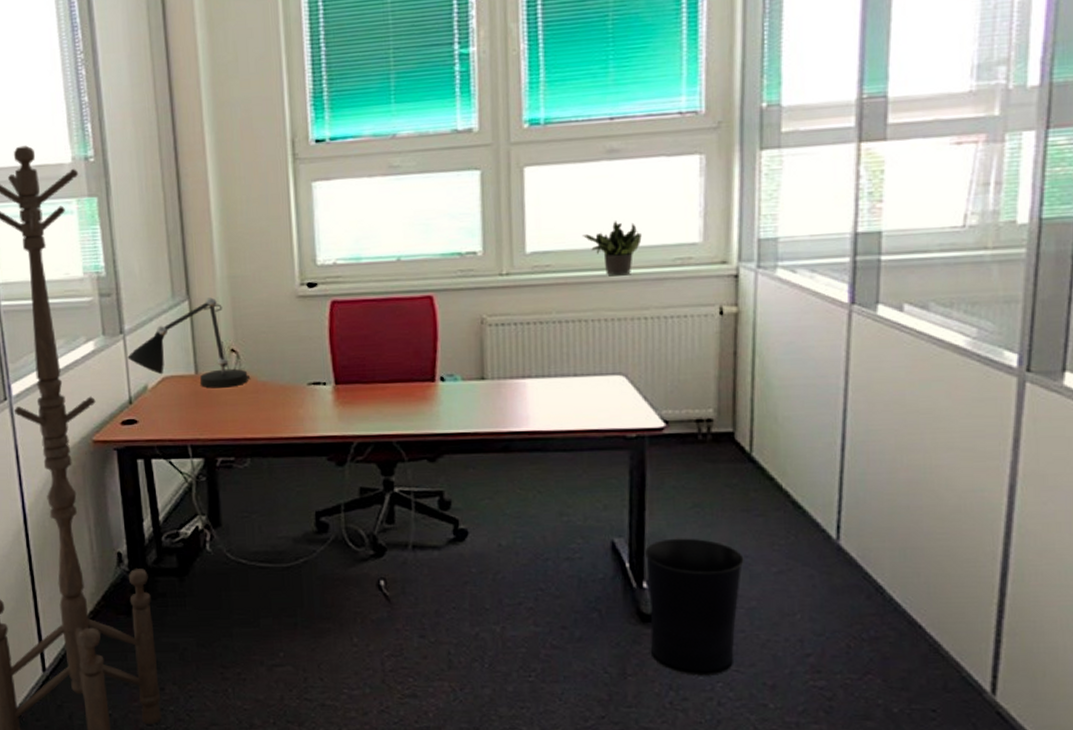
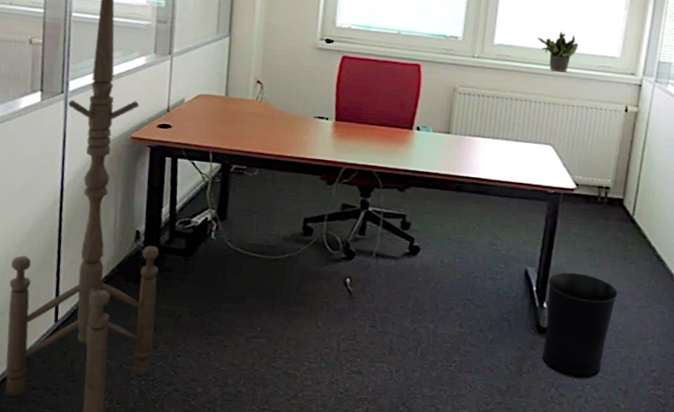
desk lamp: present [127,297,251,388] -> none [172,37,270,111]

